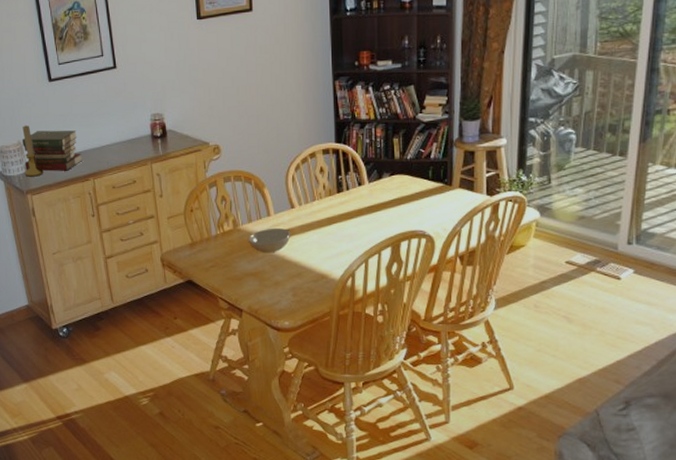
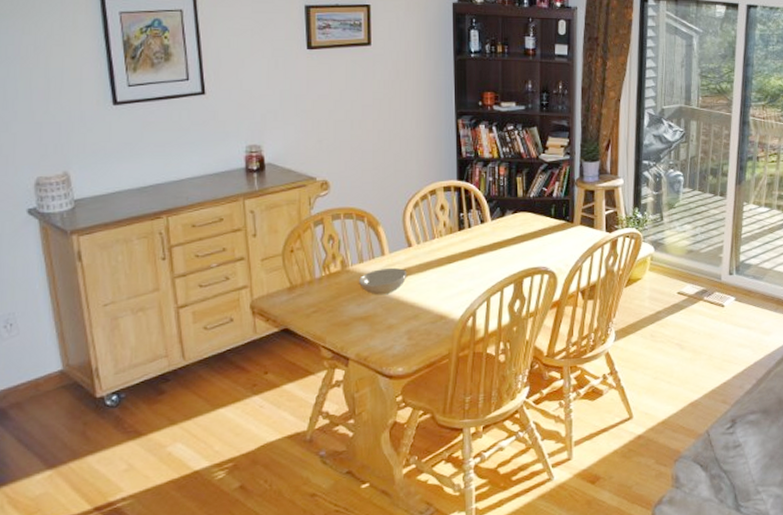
candle holder: present [22,124,43,177] -> none [70,153,98,214]
books: present [22,130,83,171] -> none [69,160,154,208]

